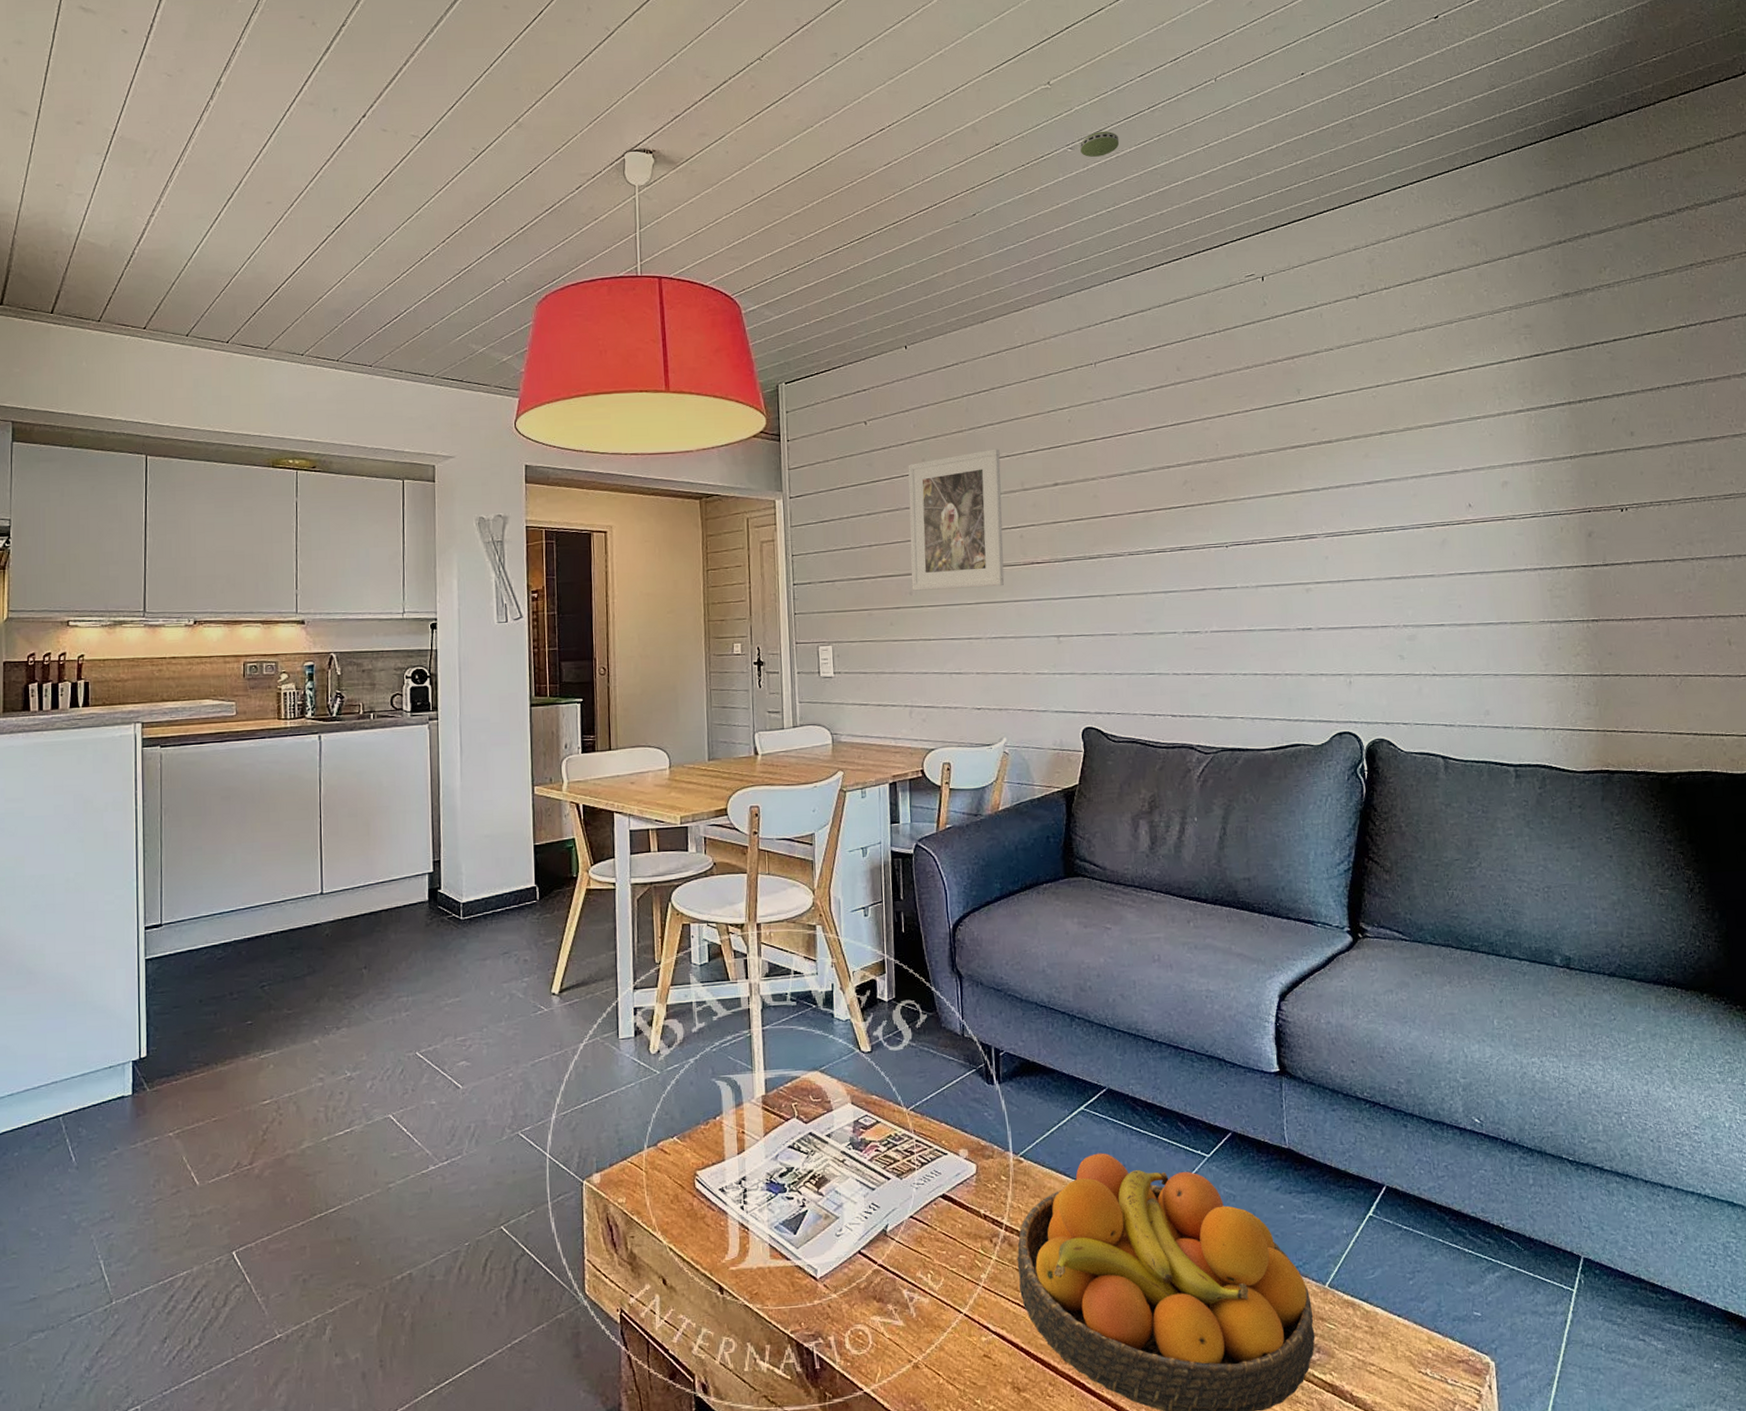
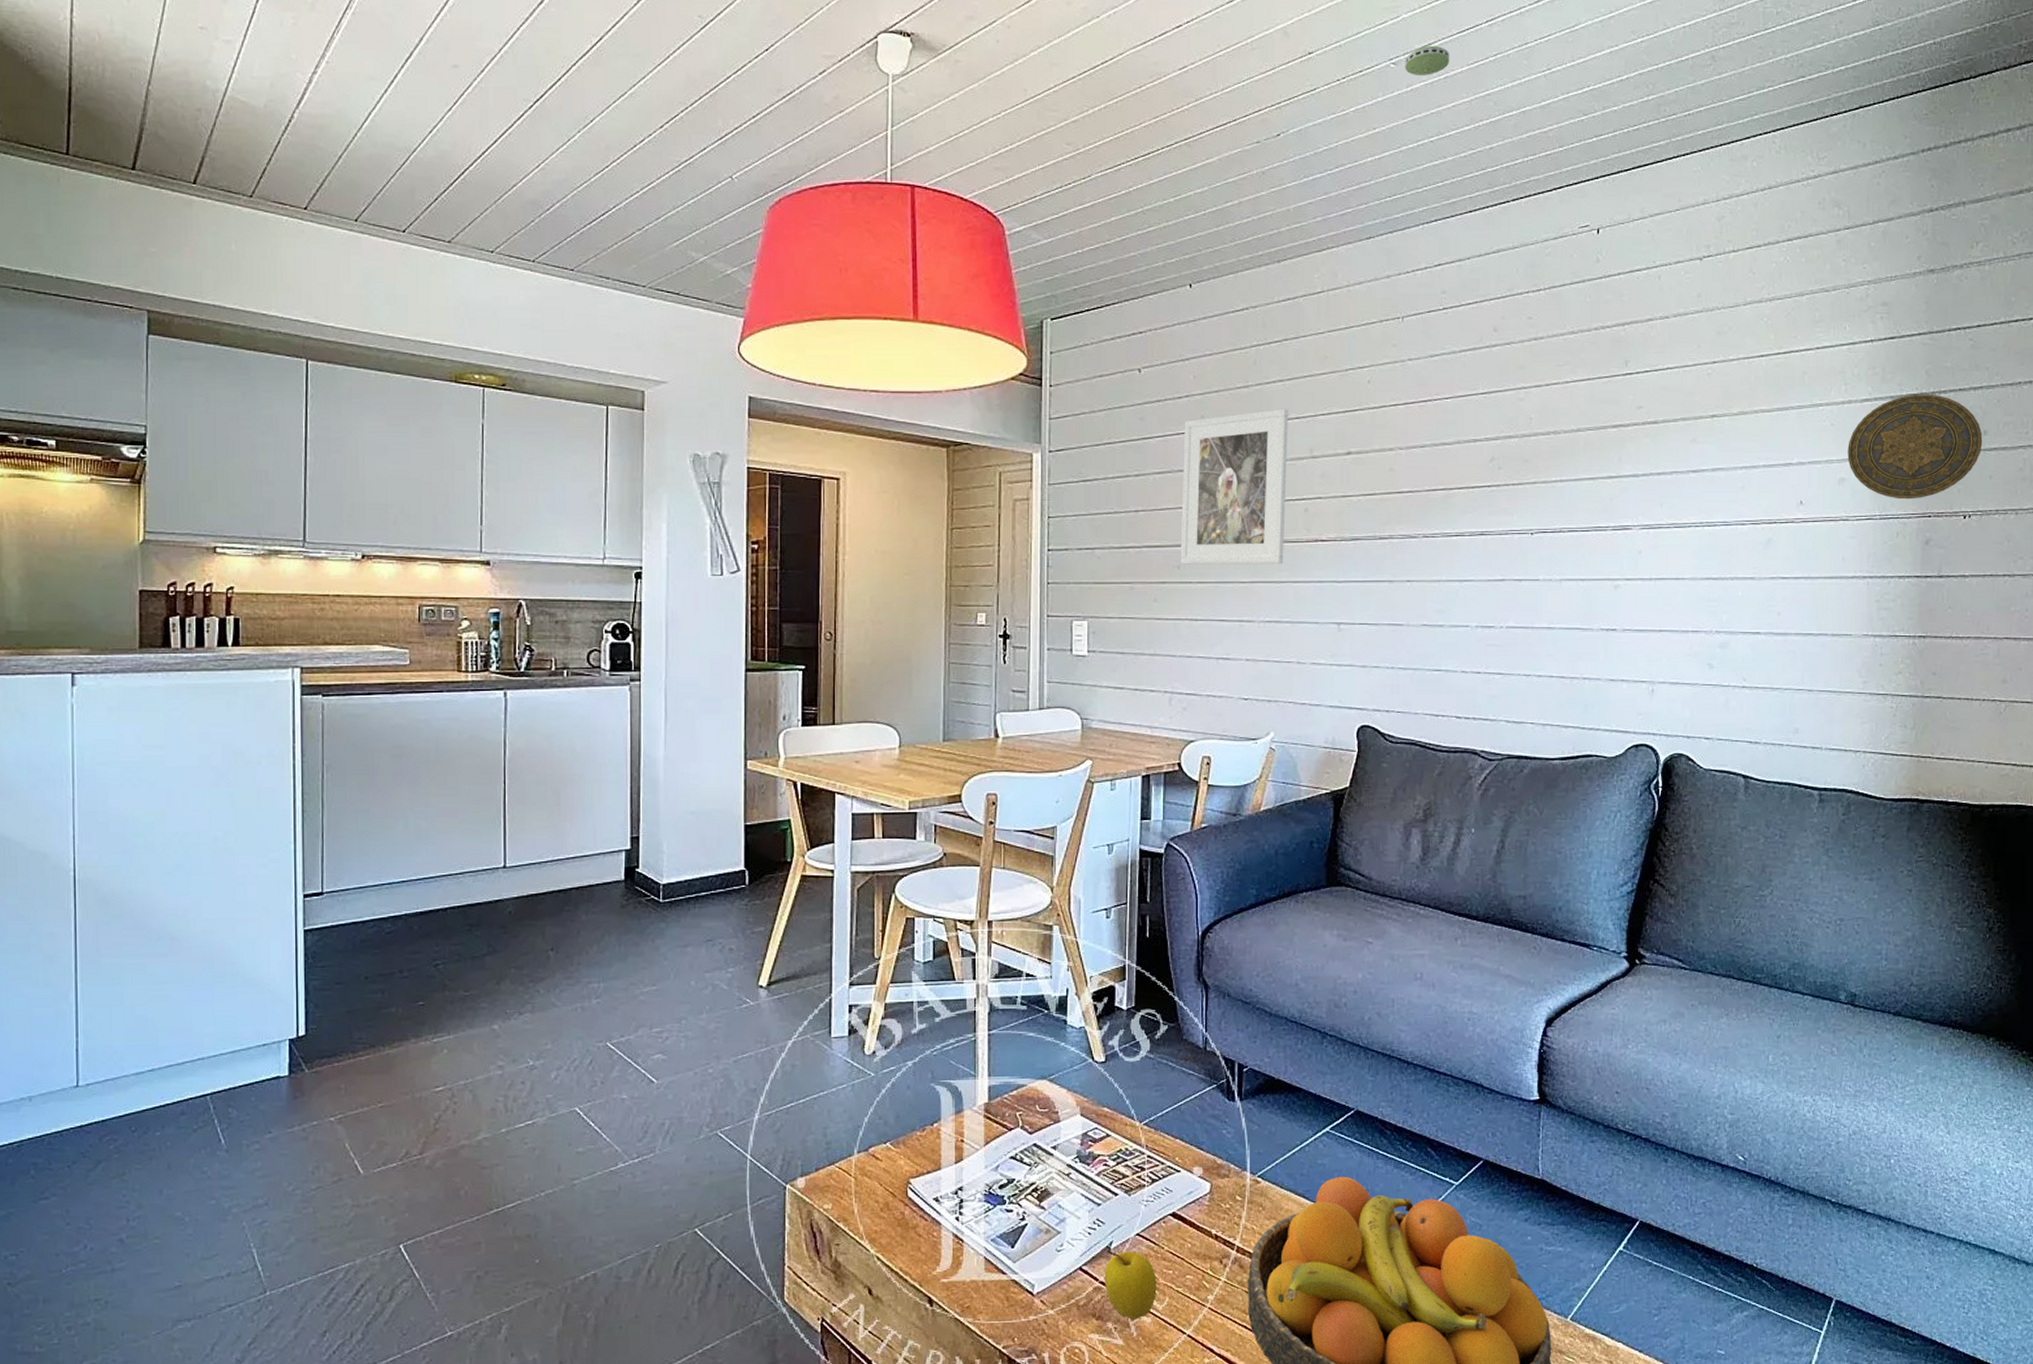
apple: none [882,1233,933,1301] -> present [1104,1251,1157,1319]
decorative plate: none [1507,402,1631,498] -> present [1847,394,1983,500]

